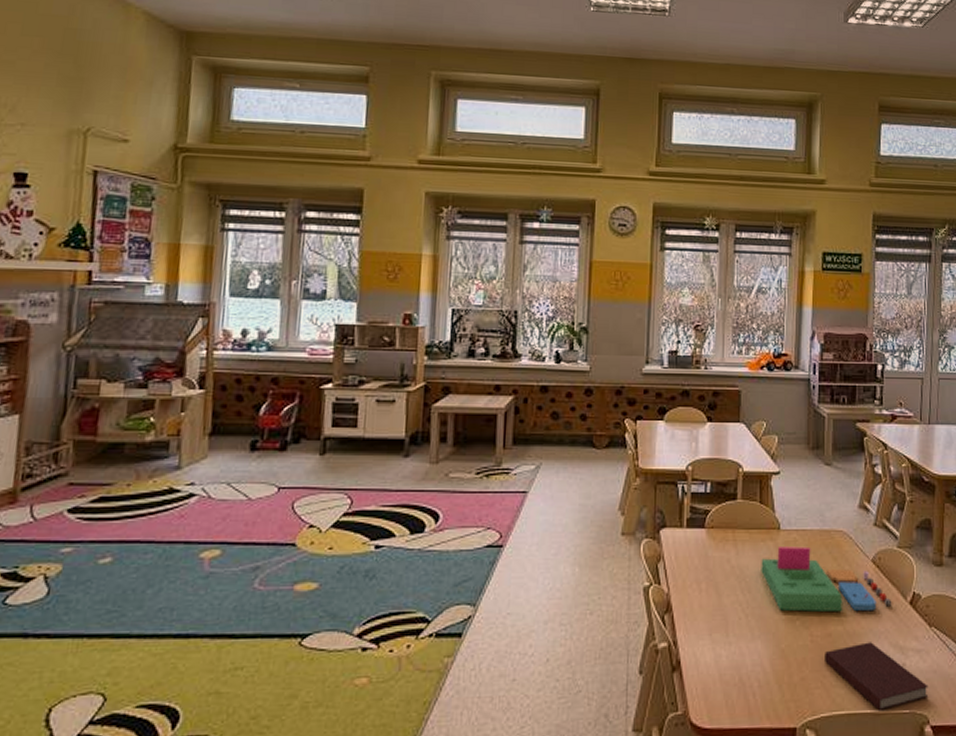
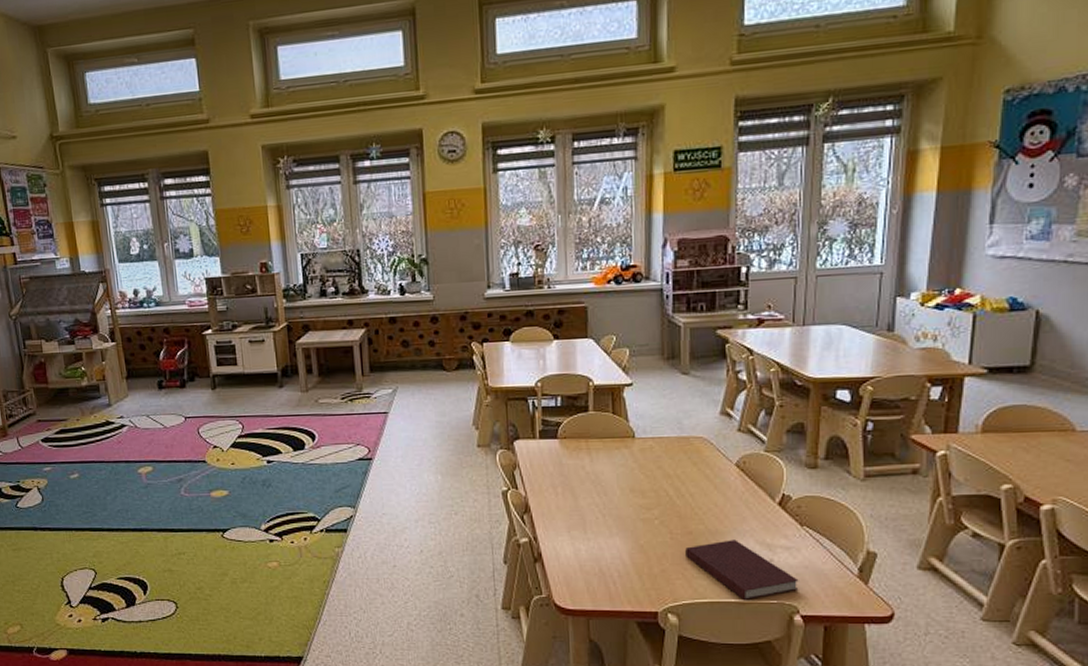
board game: present [761,546,892,612] -> none [616,453,759,513]

